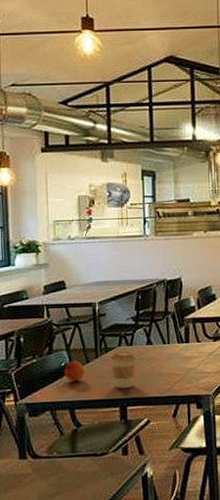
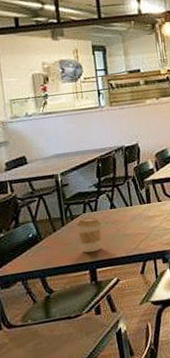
fruit: present [64,361,85,382] -> none [32,231,53,251]

